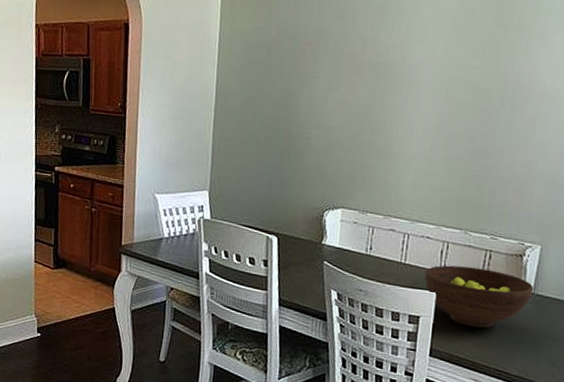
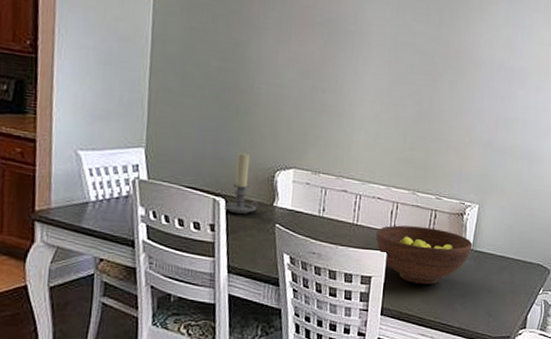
candle holder: none [275,193,308,251] -> present [222,152,259,214]

